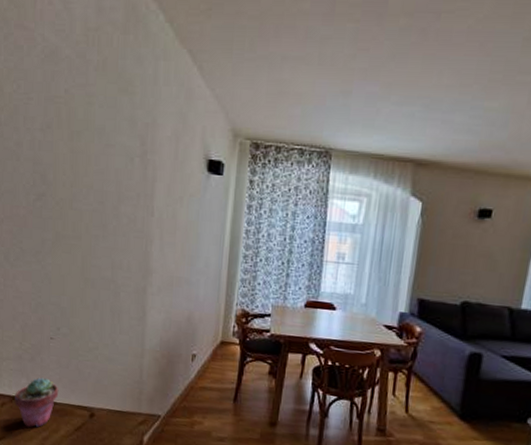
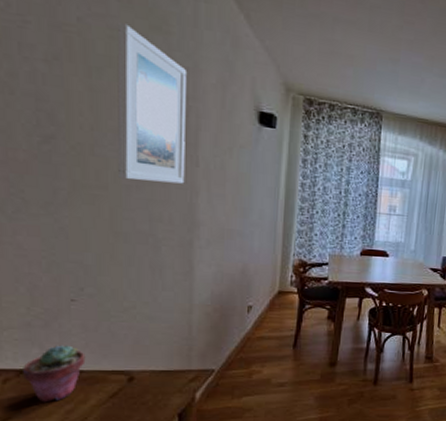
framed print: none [90,90,147,233] -> present [117,23,188,184]

